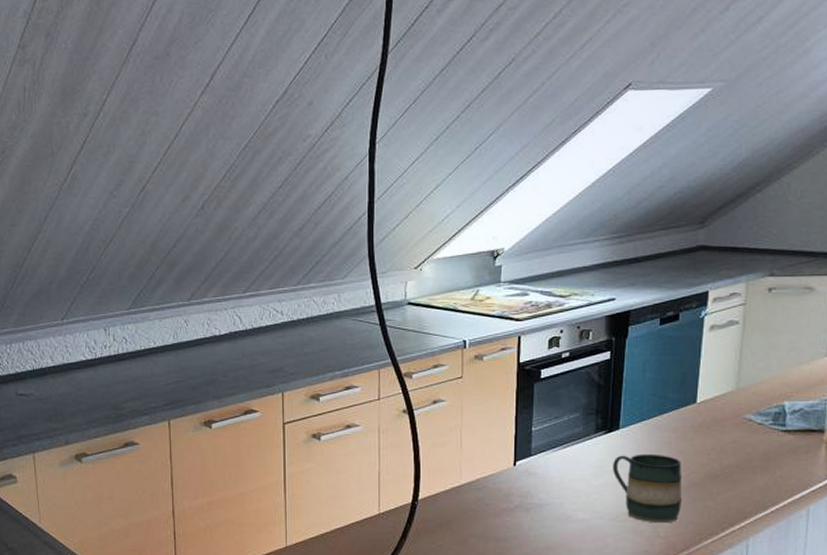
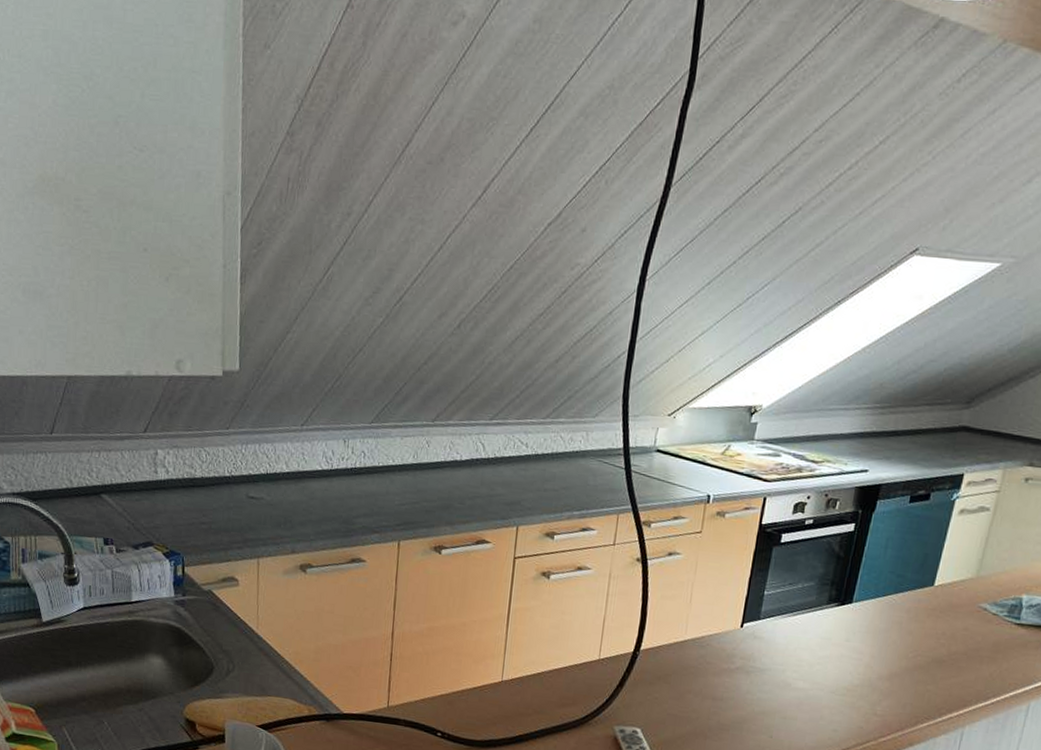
mug: present [612,453,683,524] -> none [839,629,910,702]

